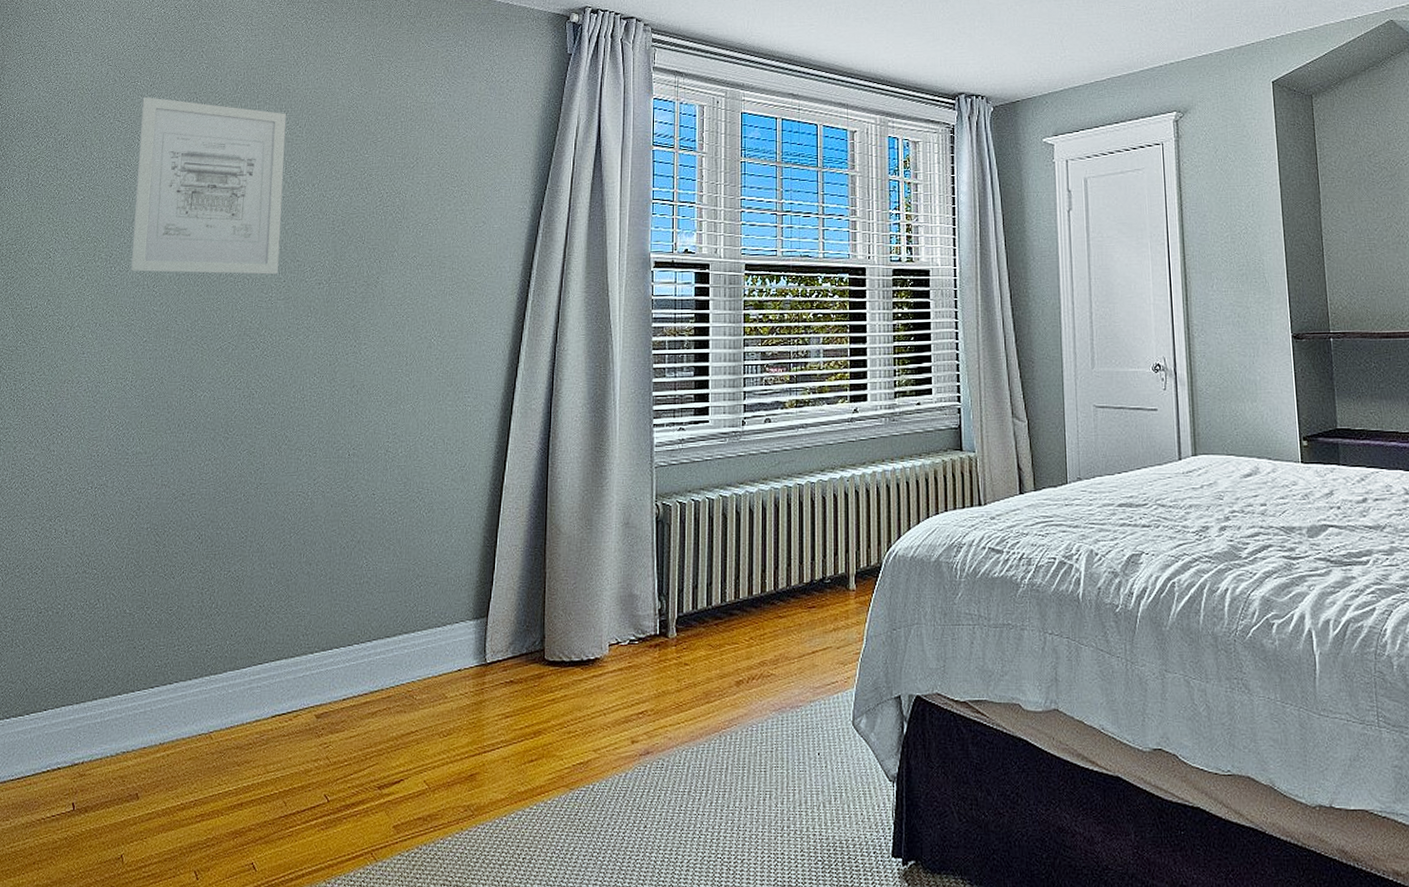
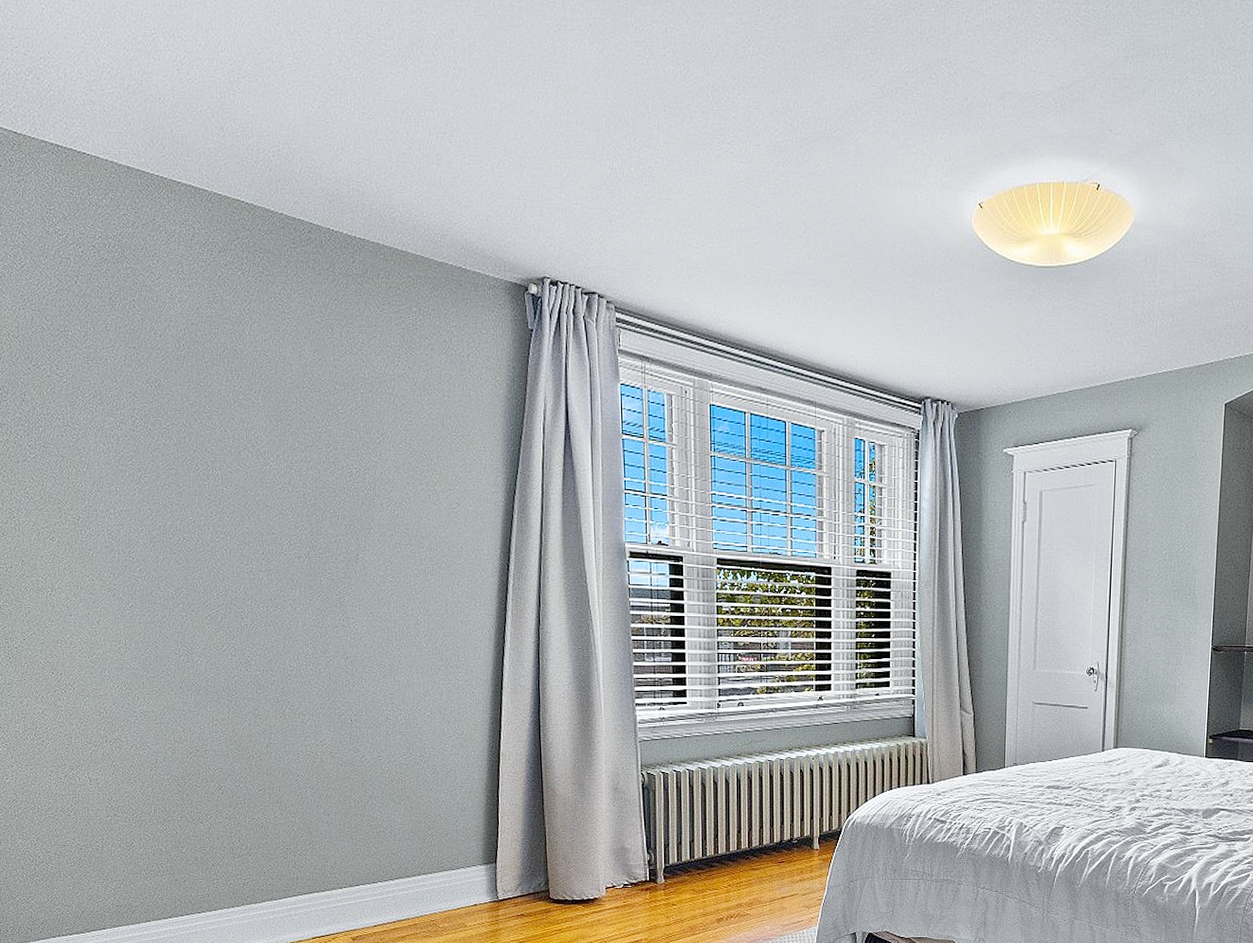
wall art: present [131,96,286,275] -> none [78,348,255,546]

